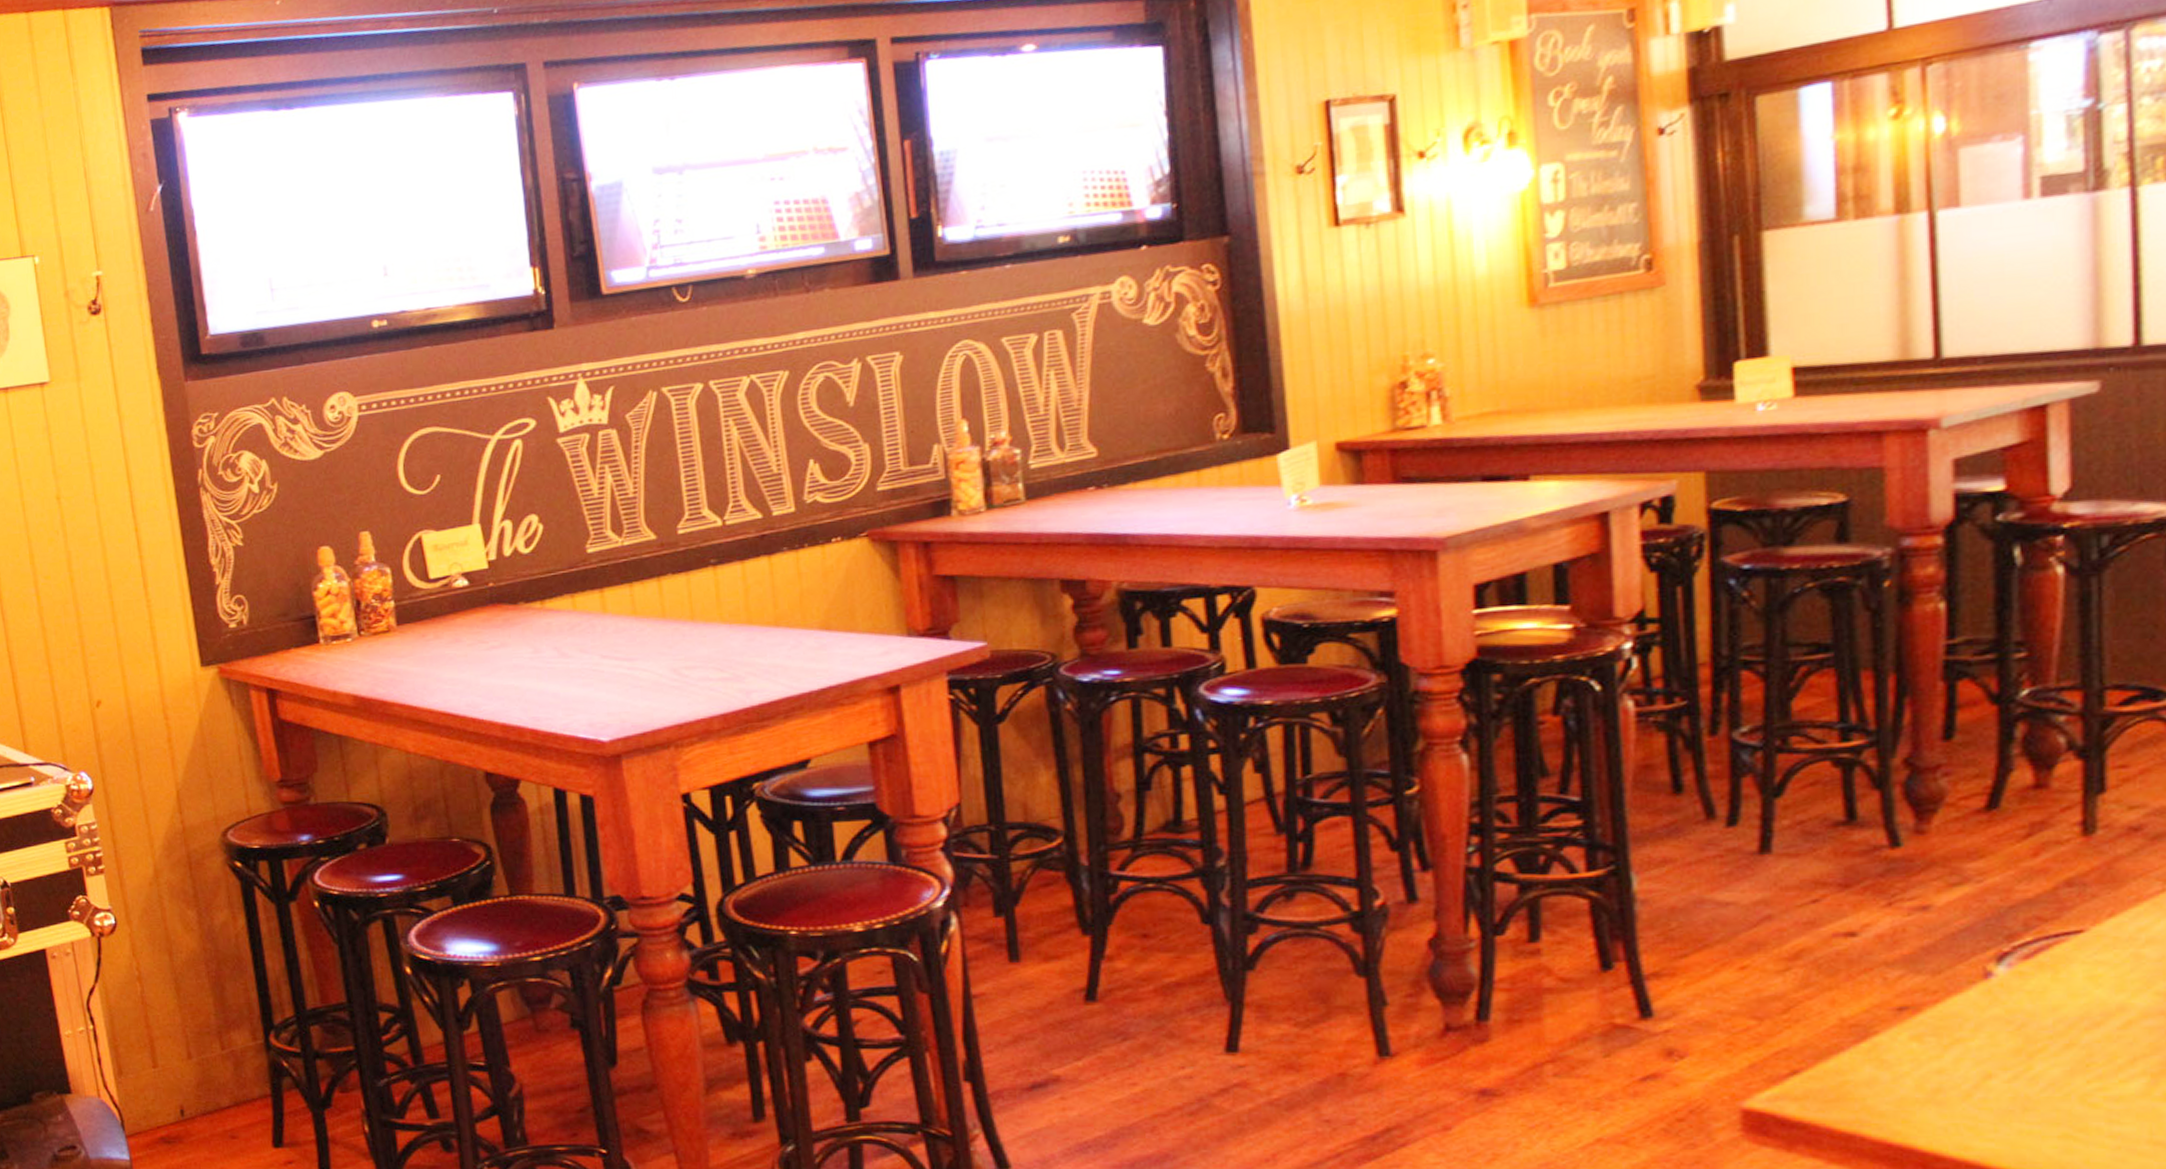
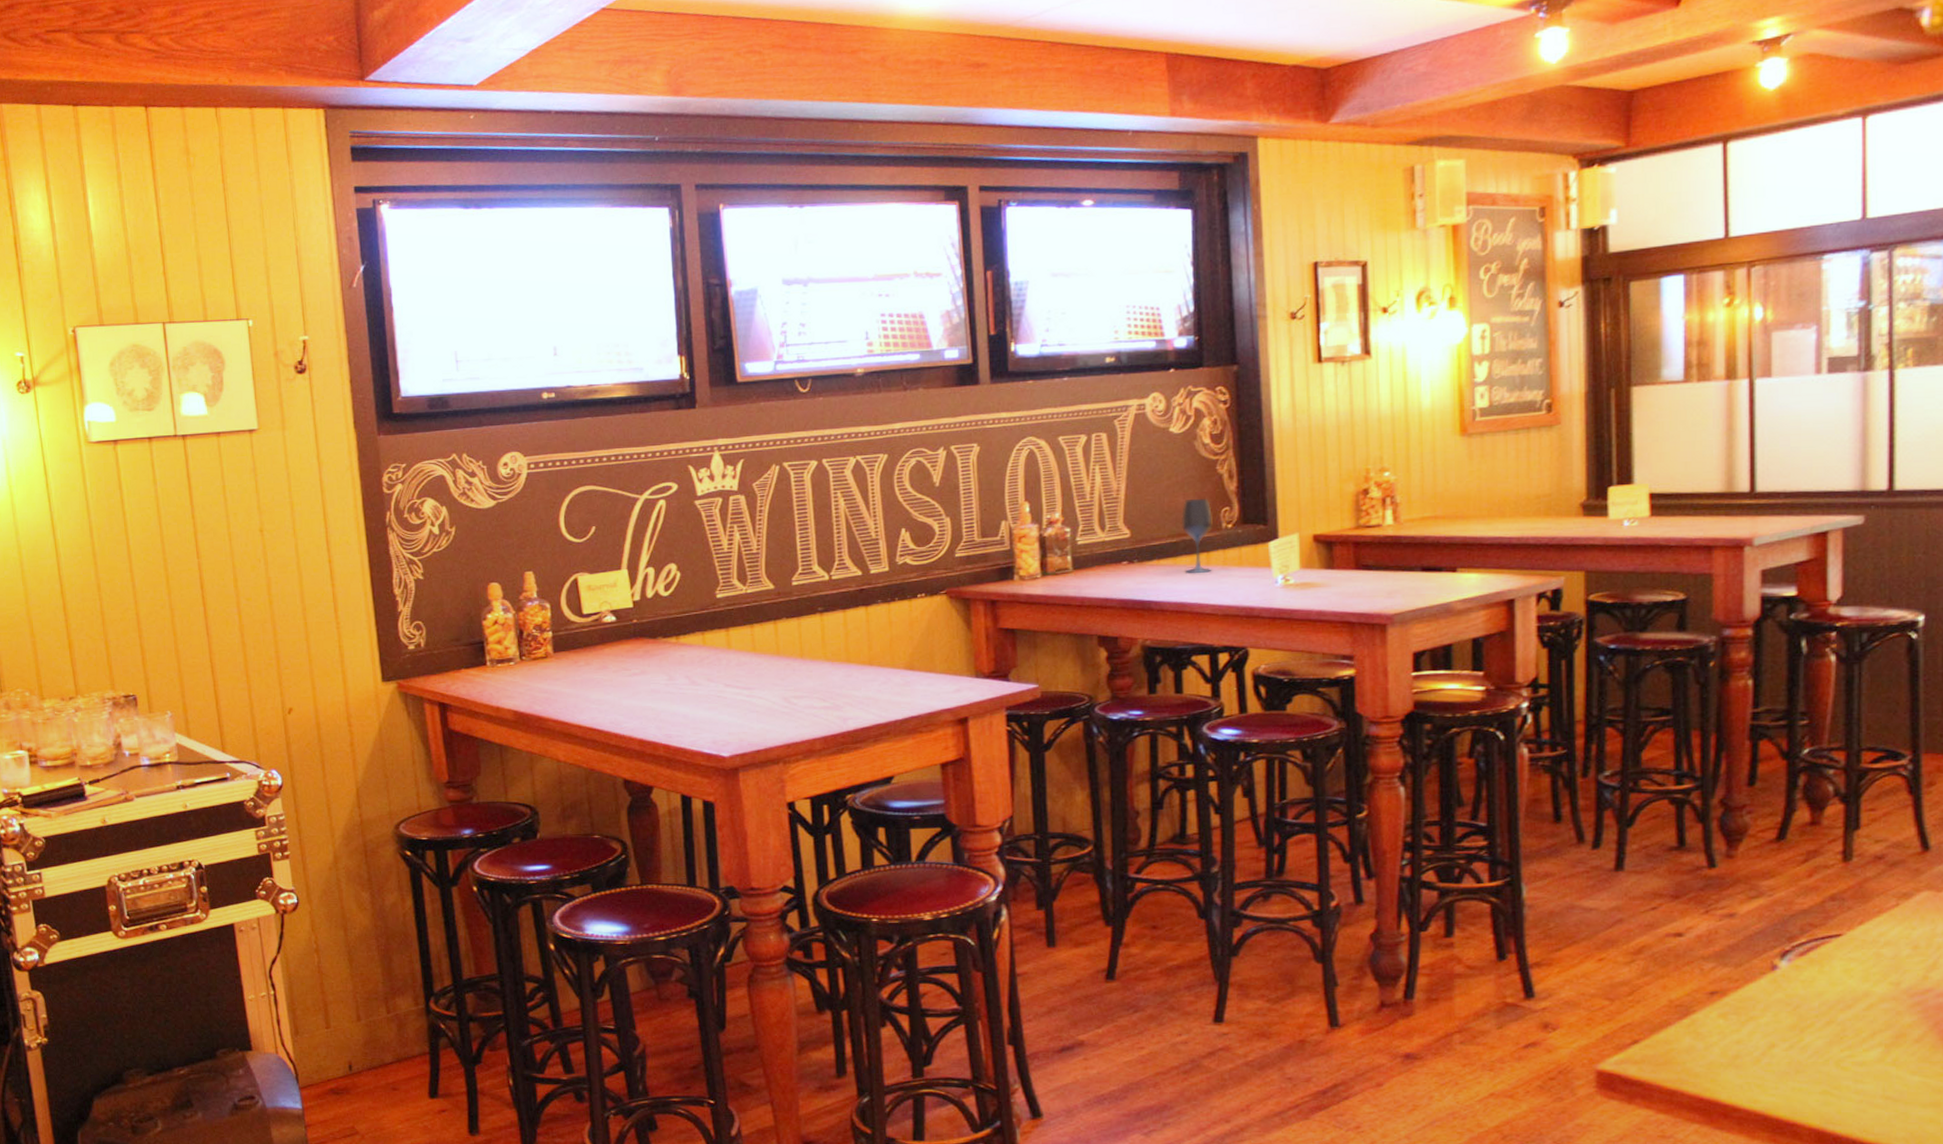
wineglass: none [1161,404,1203,499] -> present [1180,499,1213,574]

